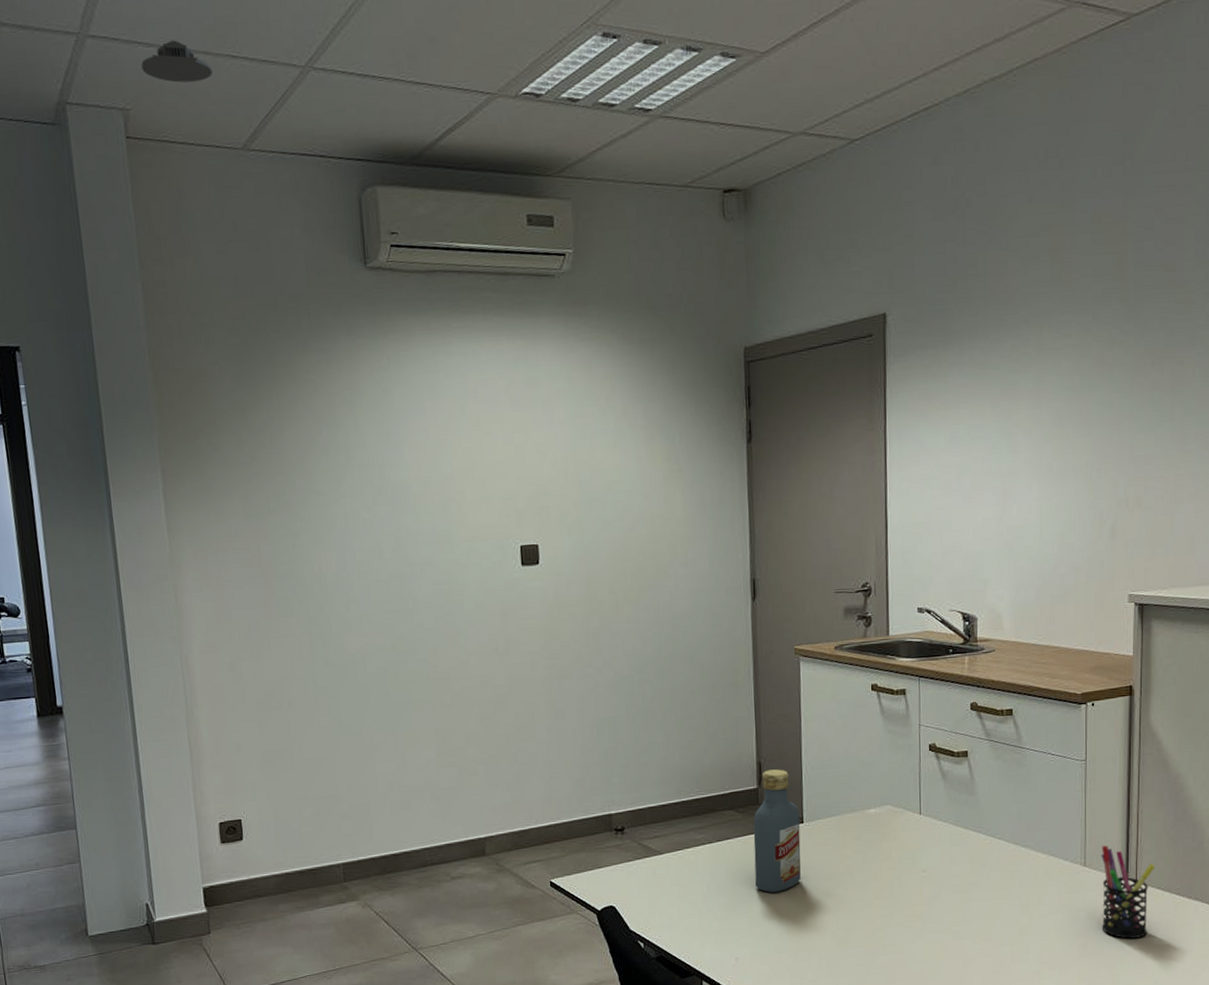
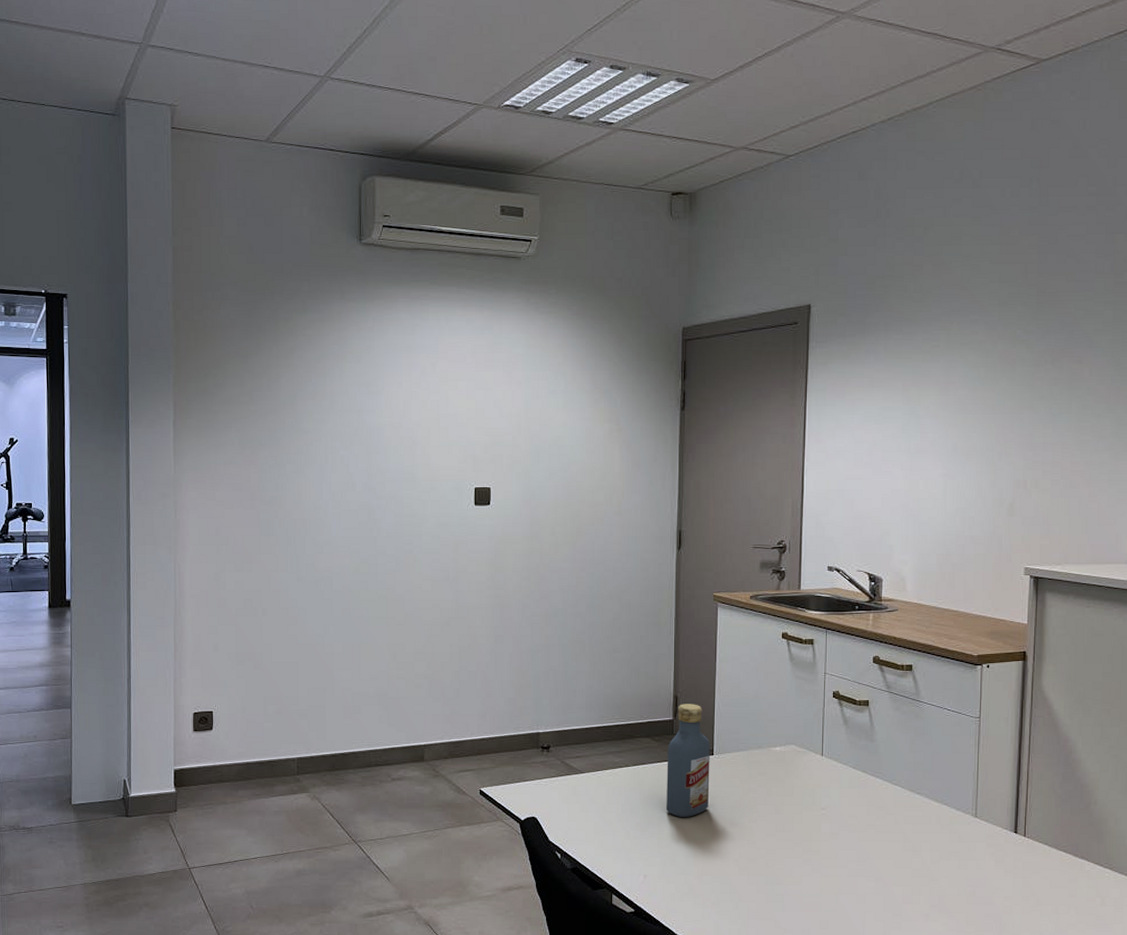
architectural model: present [141,40,213,83] -> none [190,51,247,86]
pen holder: present [1101,846,1155,939] -> none [990,799,1043,890]

